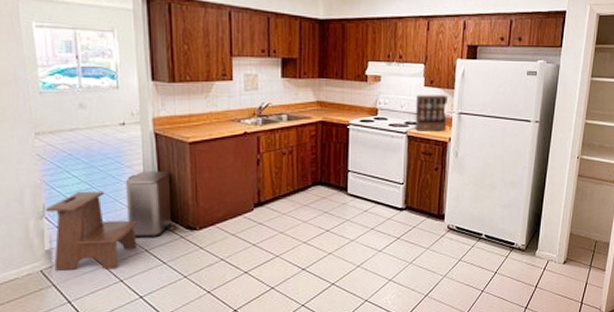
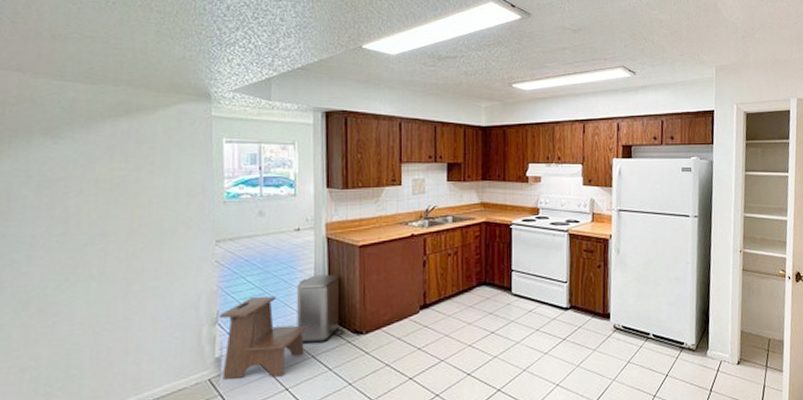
spice rack: present [415,95,449,131] -> none [575,193,607,229]

